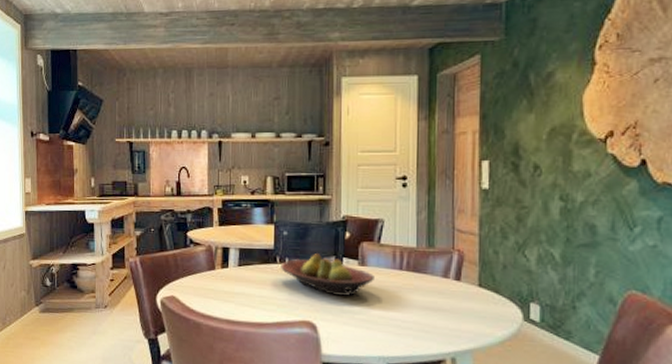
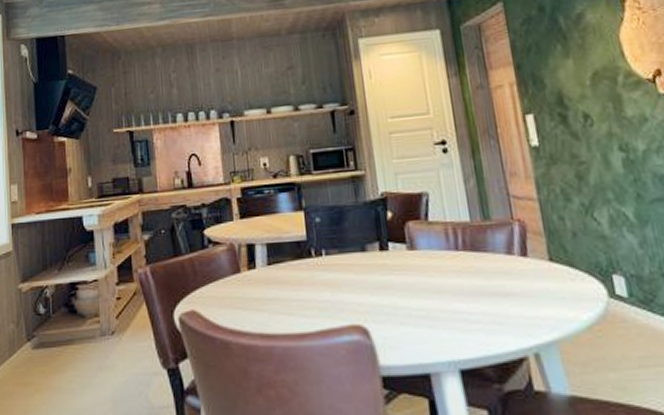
fruit bowl: present [280,254,374,296] -> none [316,241,428,290]

